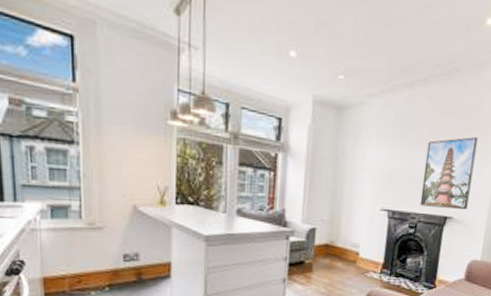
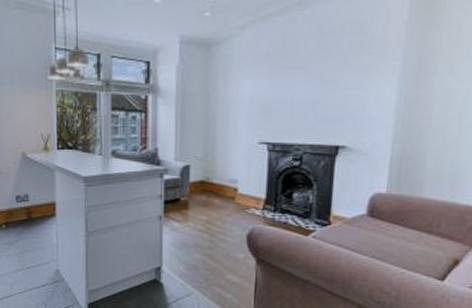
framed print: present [419,137,478,210] -> none [304,56,372,138]

